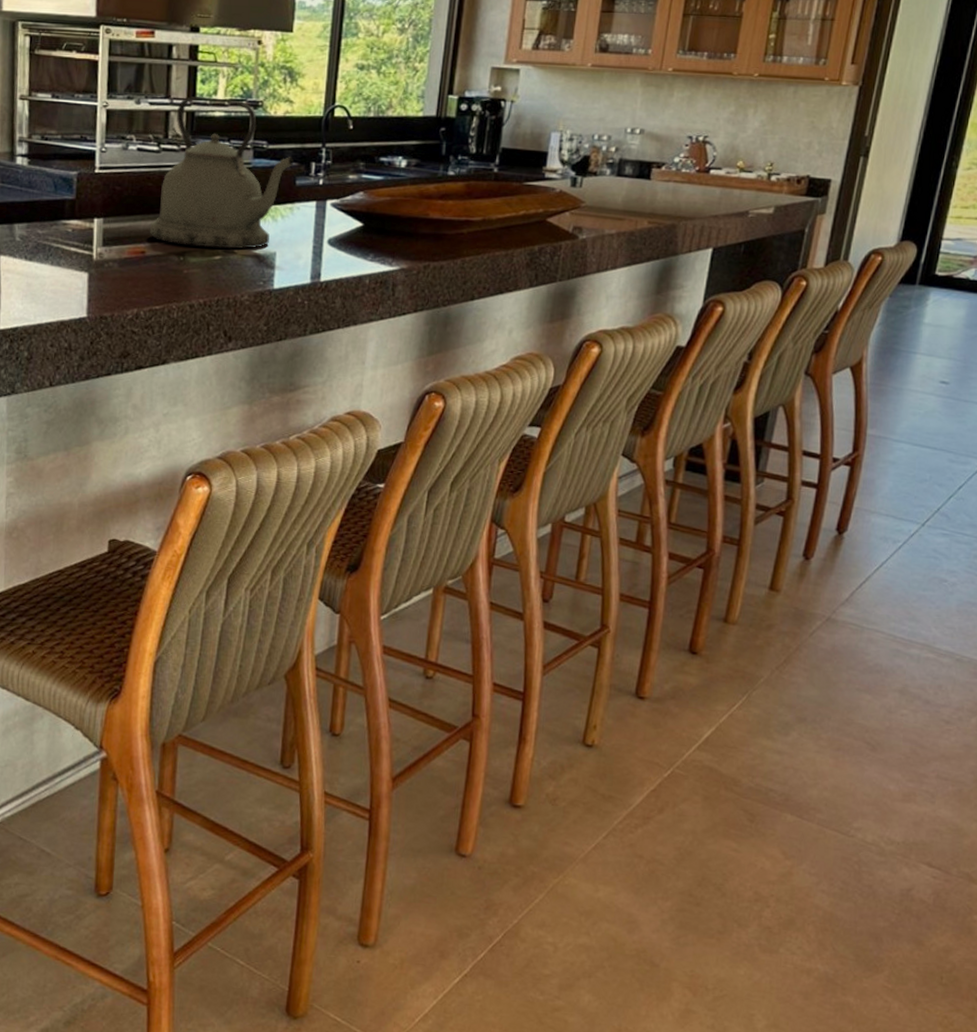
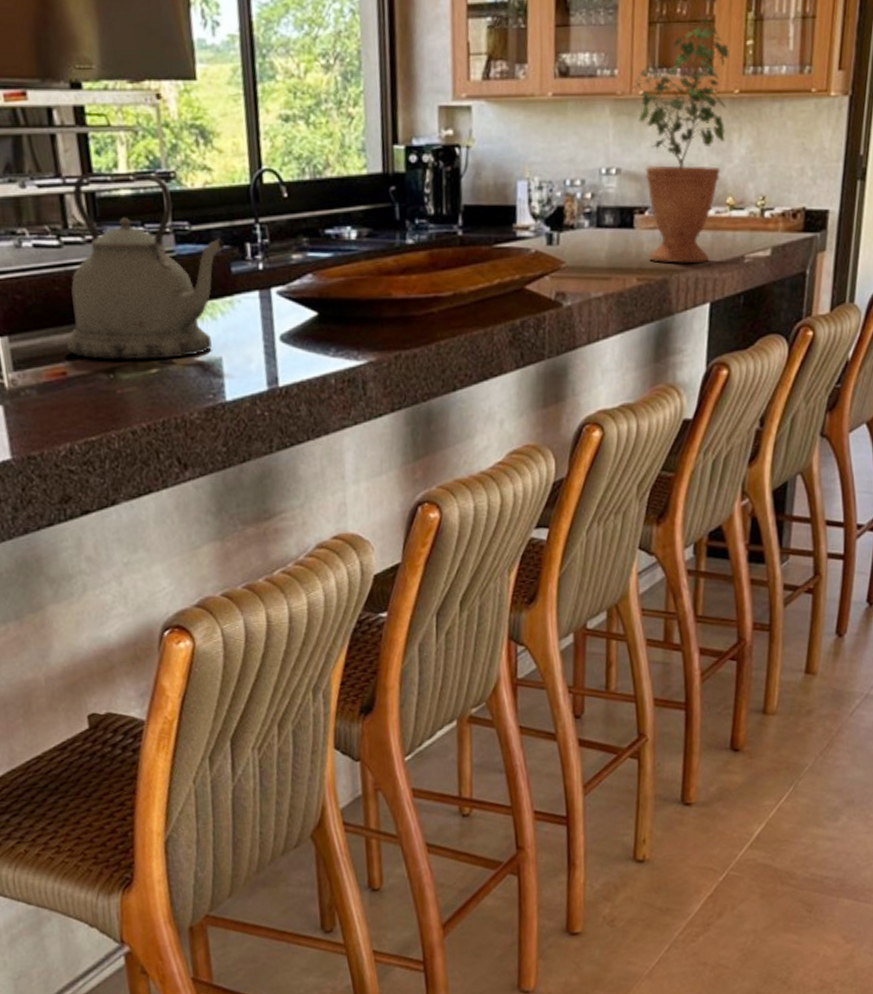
potted plant: none [661,15,753,214] -> present [632,19,729,263]

